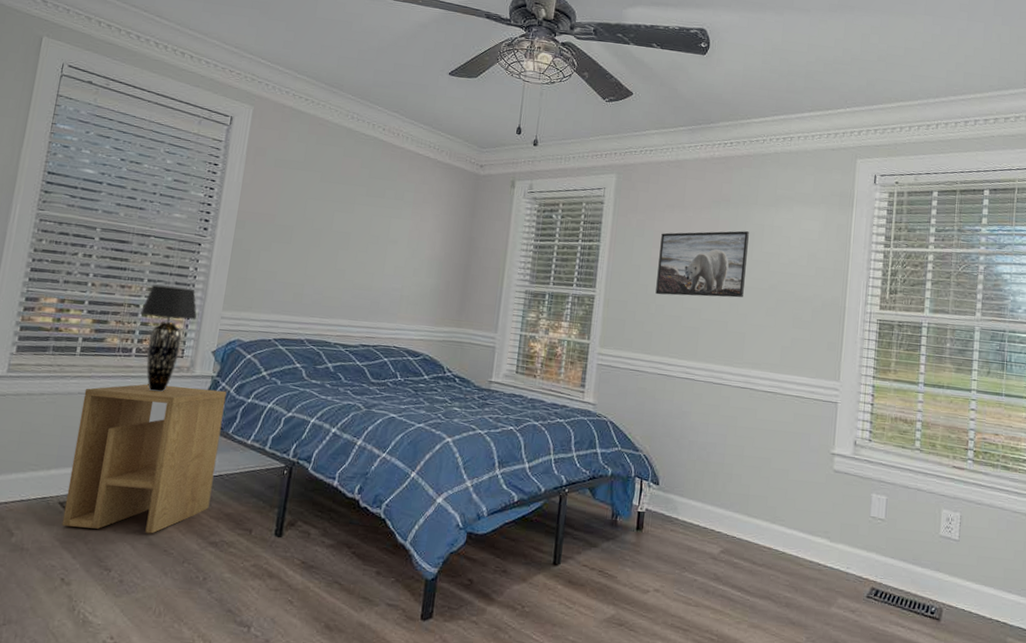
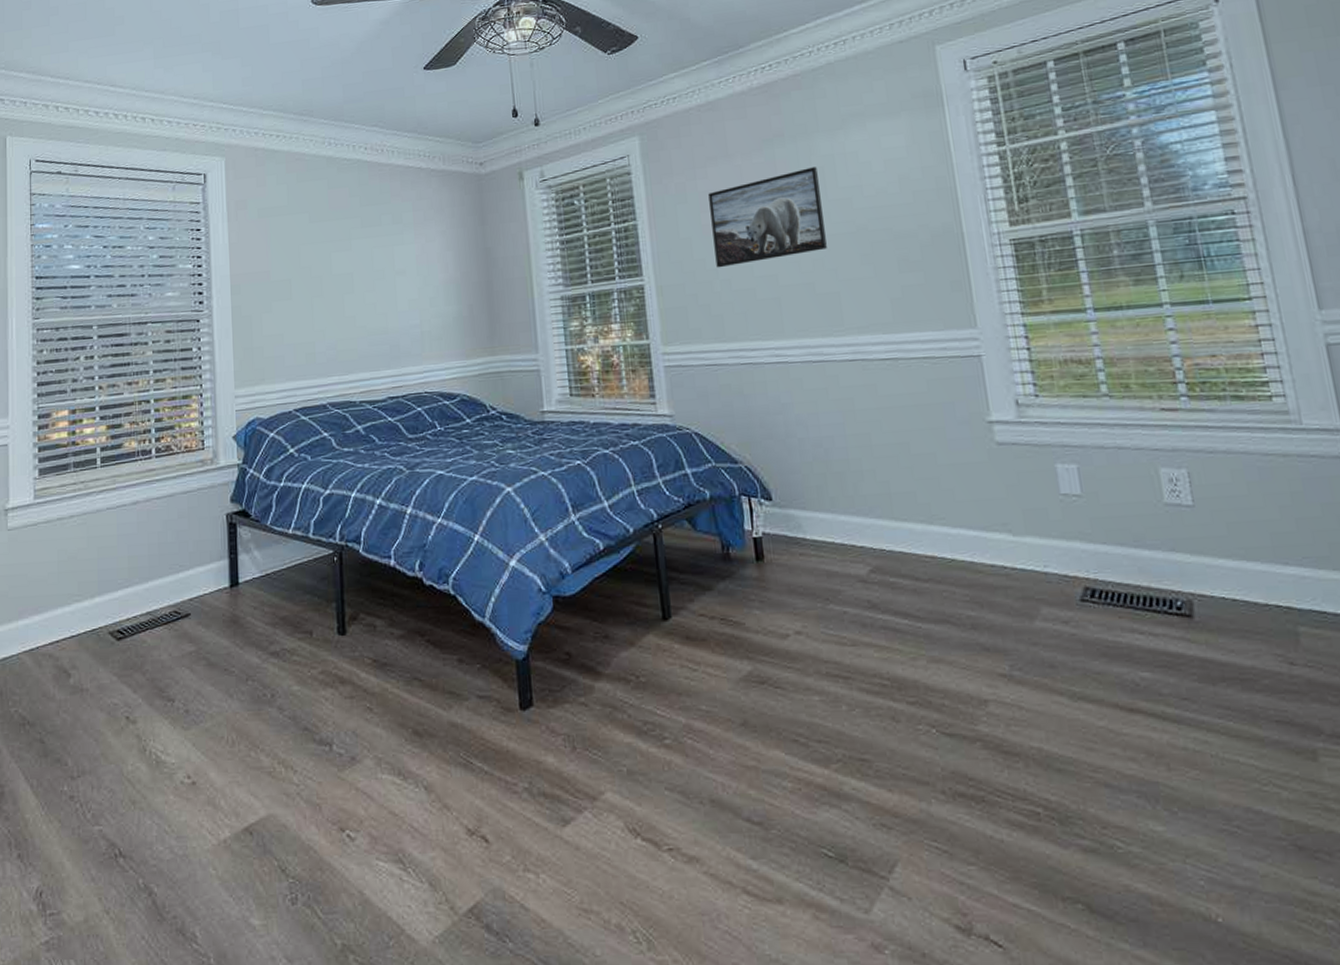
side table: present [61,384,227,534] -> none [112,478,262,658]
table lamp: present [140,284,197,392] -> none [153,371,211,494]

